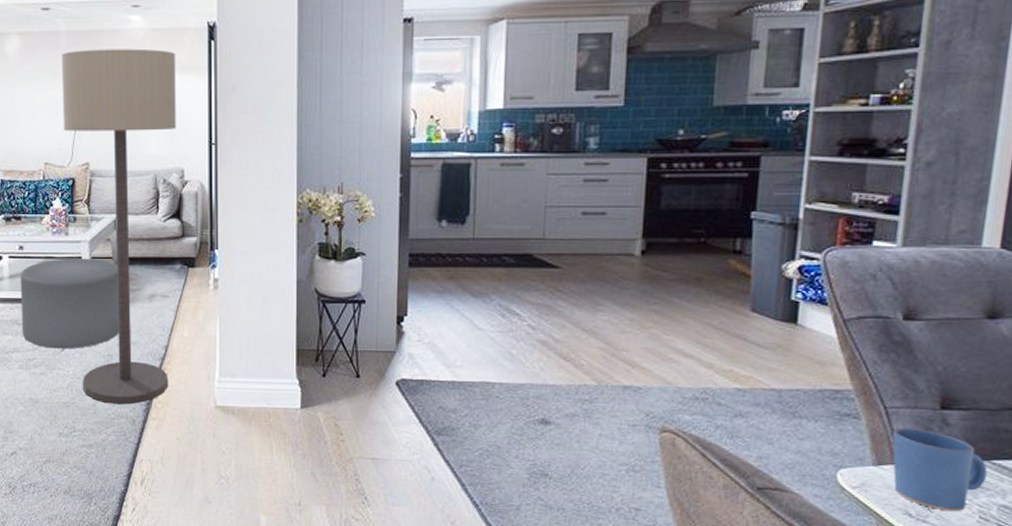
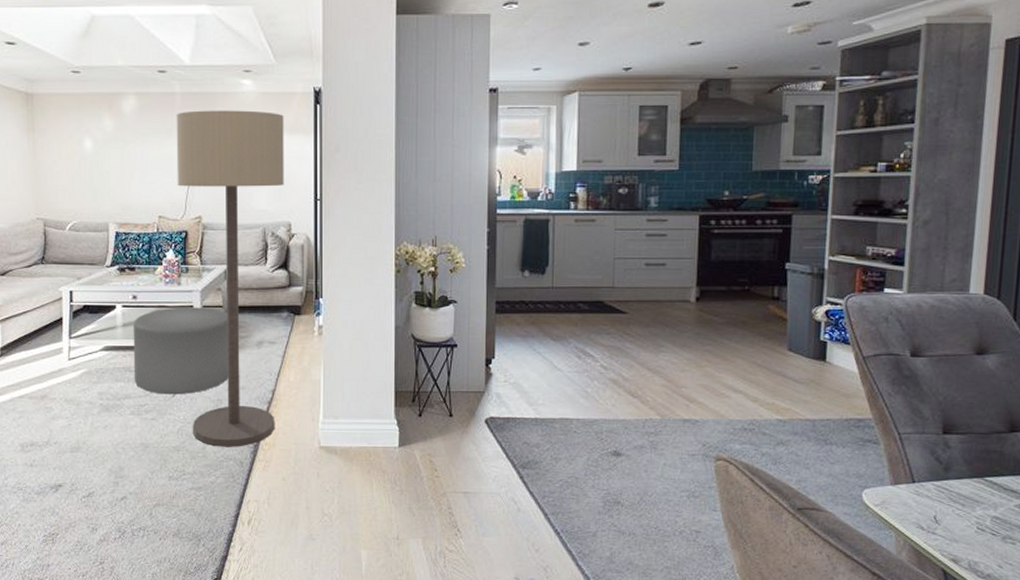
mug: present [892,428,987,512] -> none [906,451,981,524]

